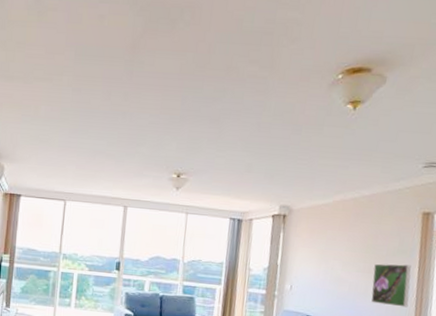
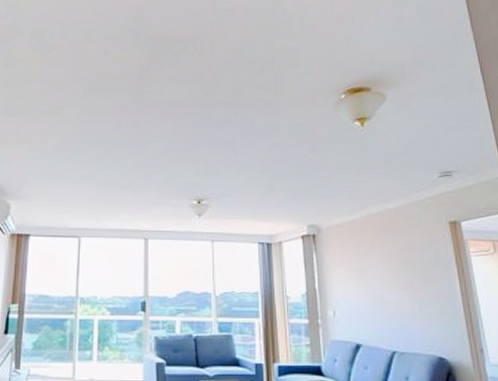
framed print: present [371,263,411,308] -> none [415,277,459,325]

